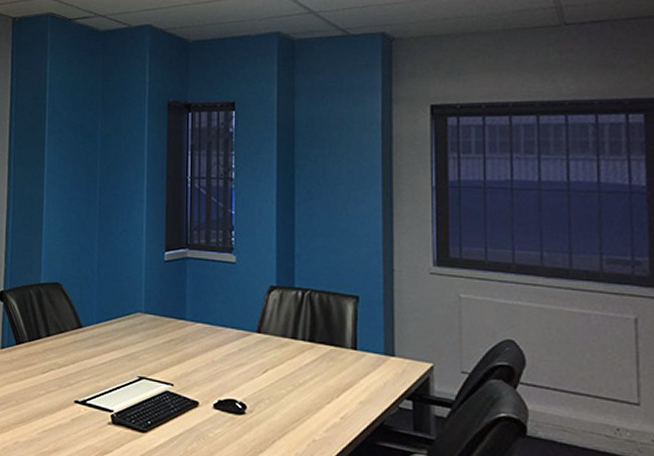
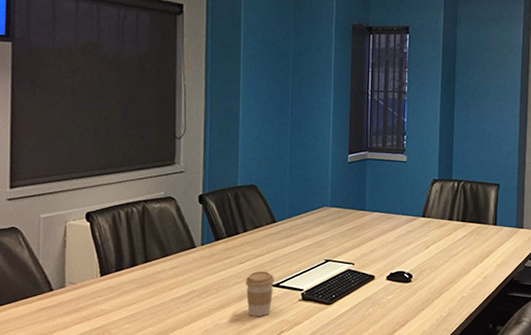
coffee cup: none [48,383,80,438] -> present [245,271,274,316]

